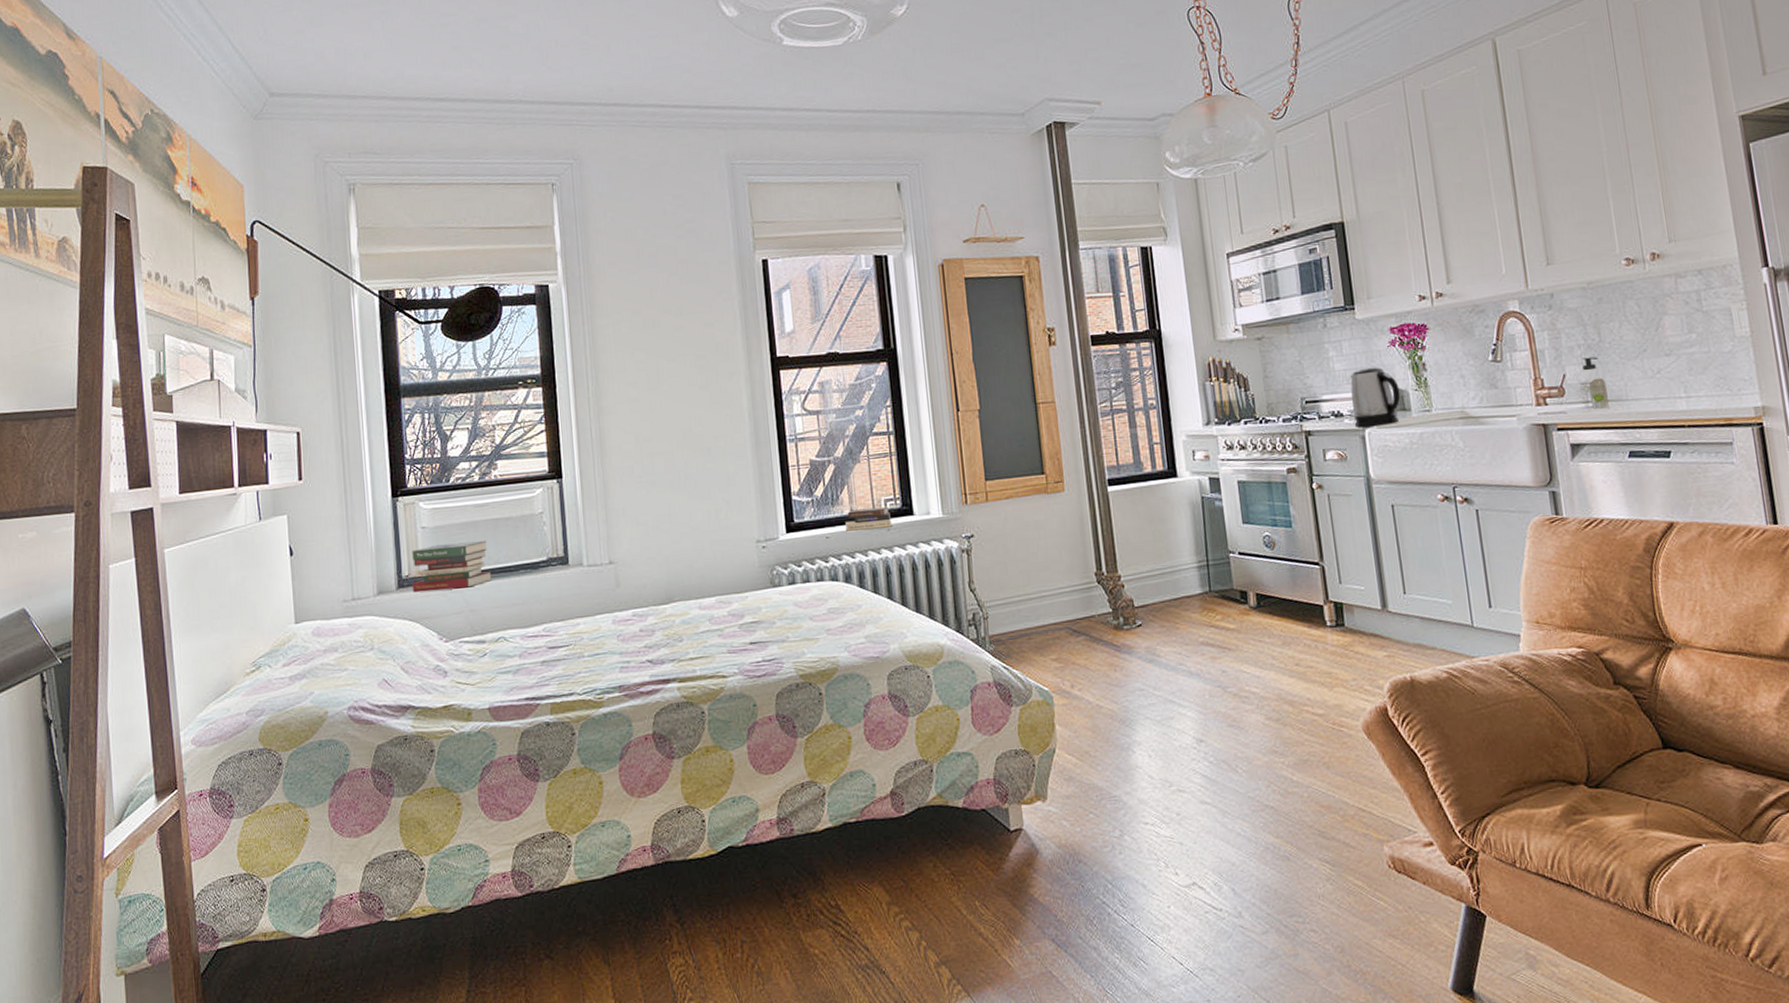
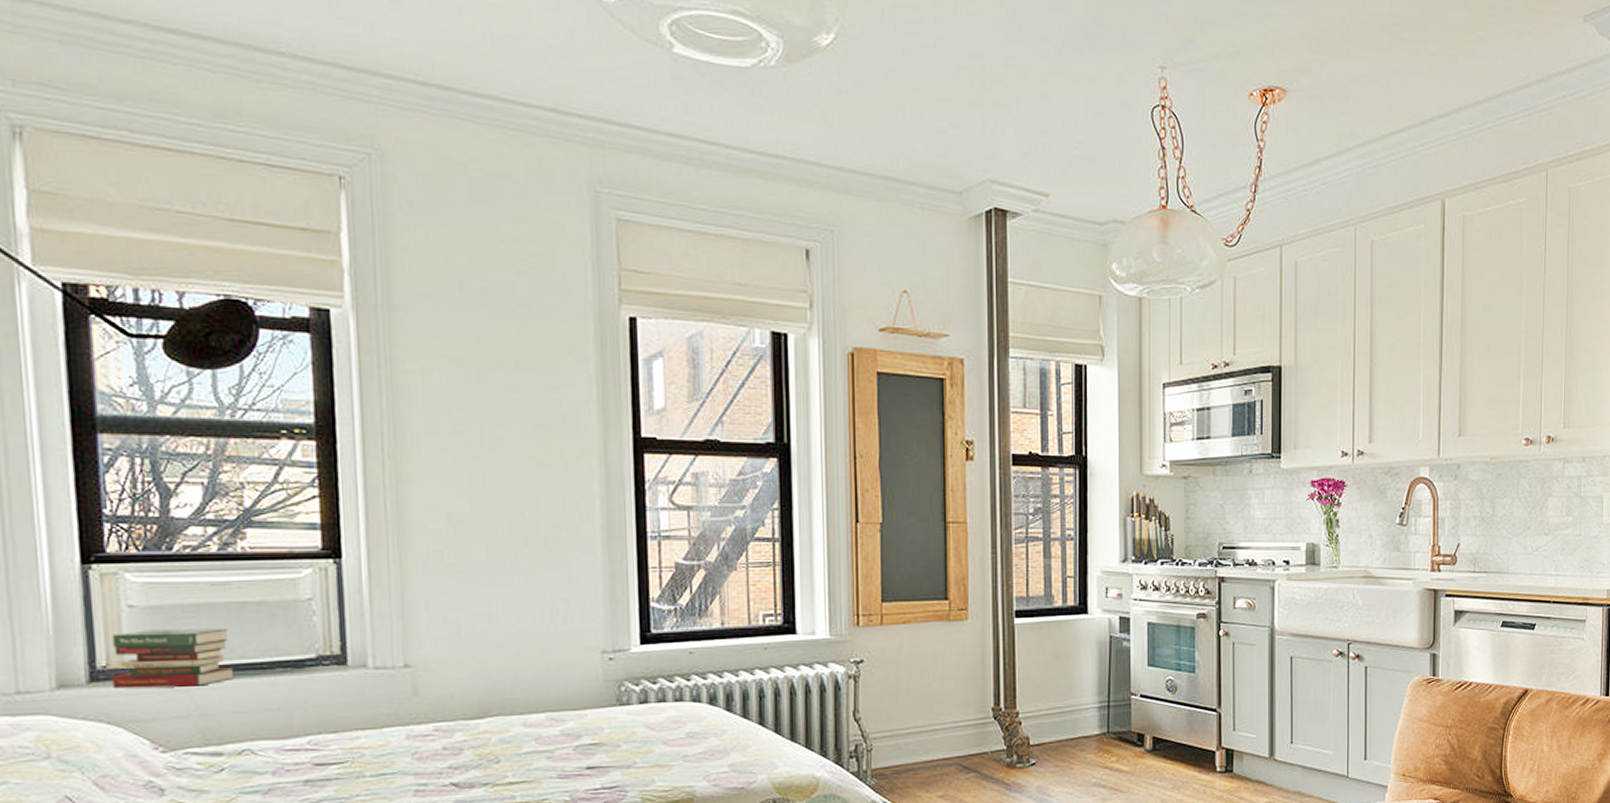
books: present [845,506,891,531] -> none [714,622,769,647]
kettle: present [1350,367,1401,428] -> none [1266,518,1312,580]
soap dispenser: present [1580,357,1611,410] -> none [1470,529,1493,580]

